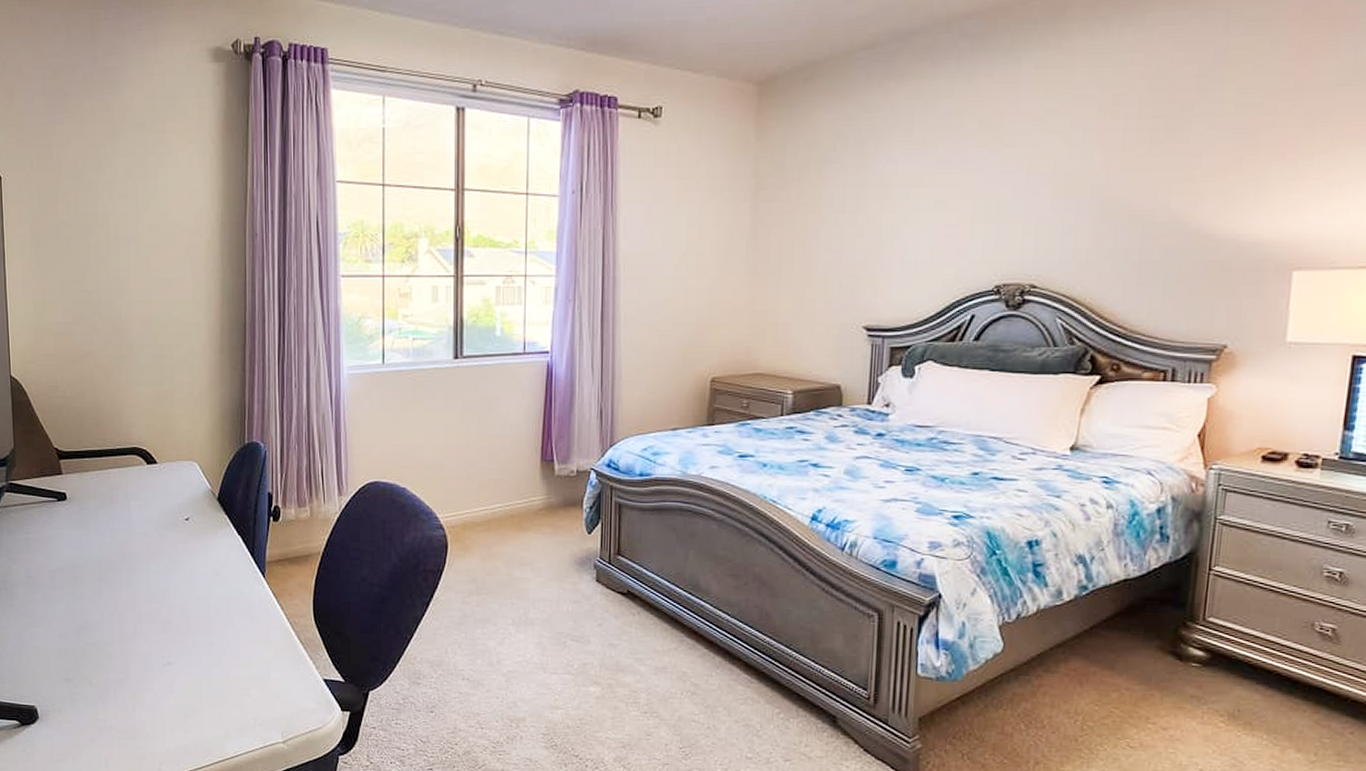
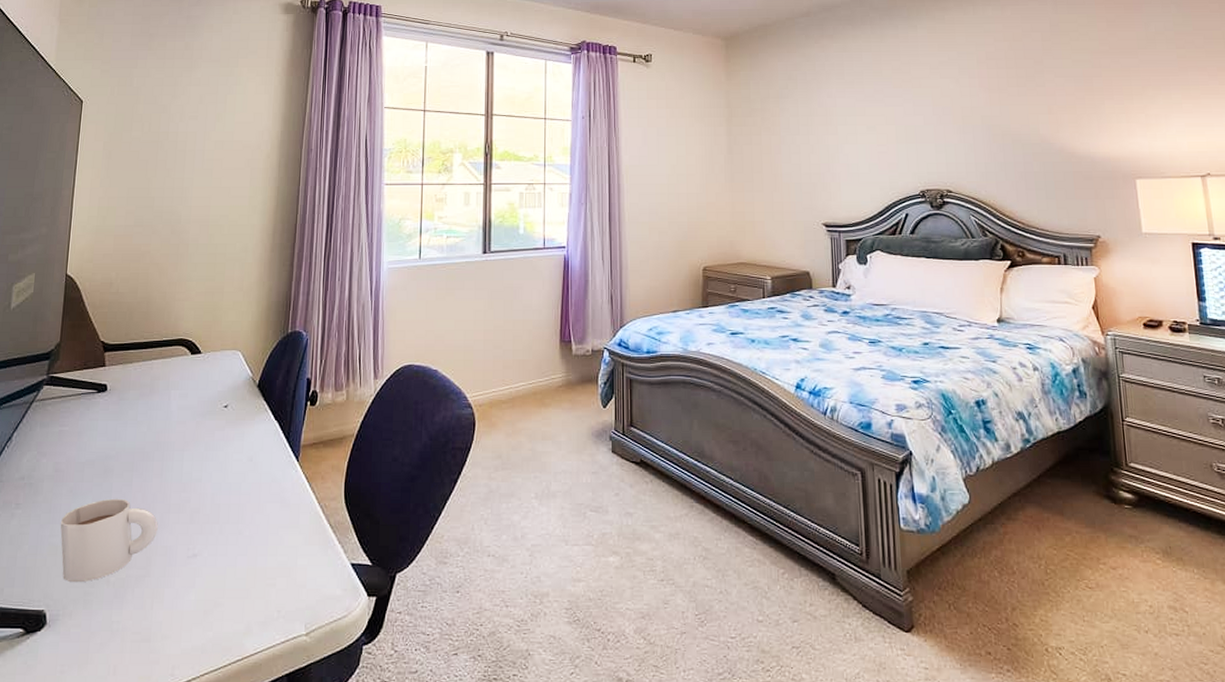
mug: none [38,606,132,683] -> present [60,498,158,583]

